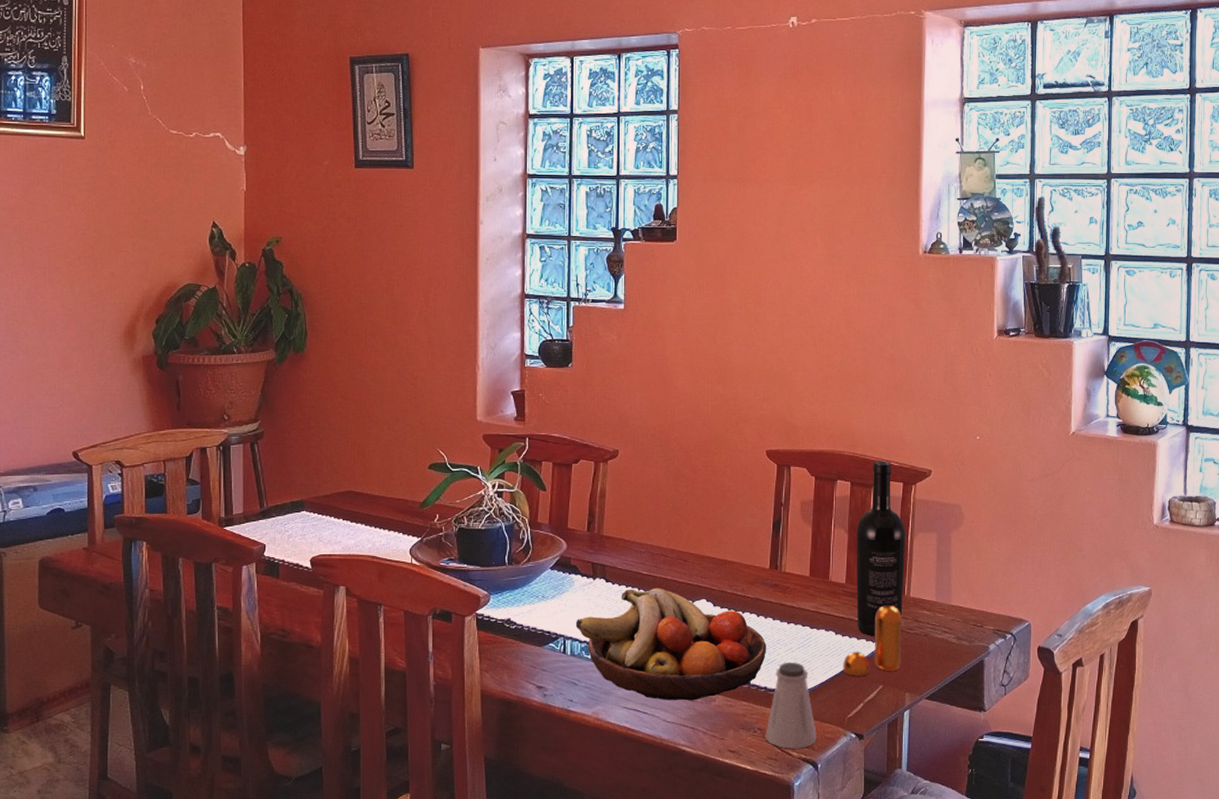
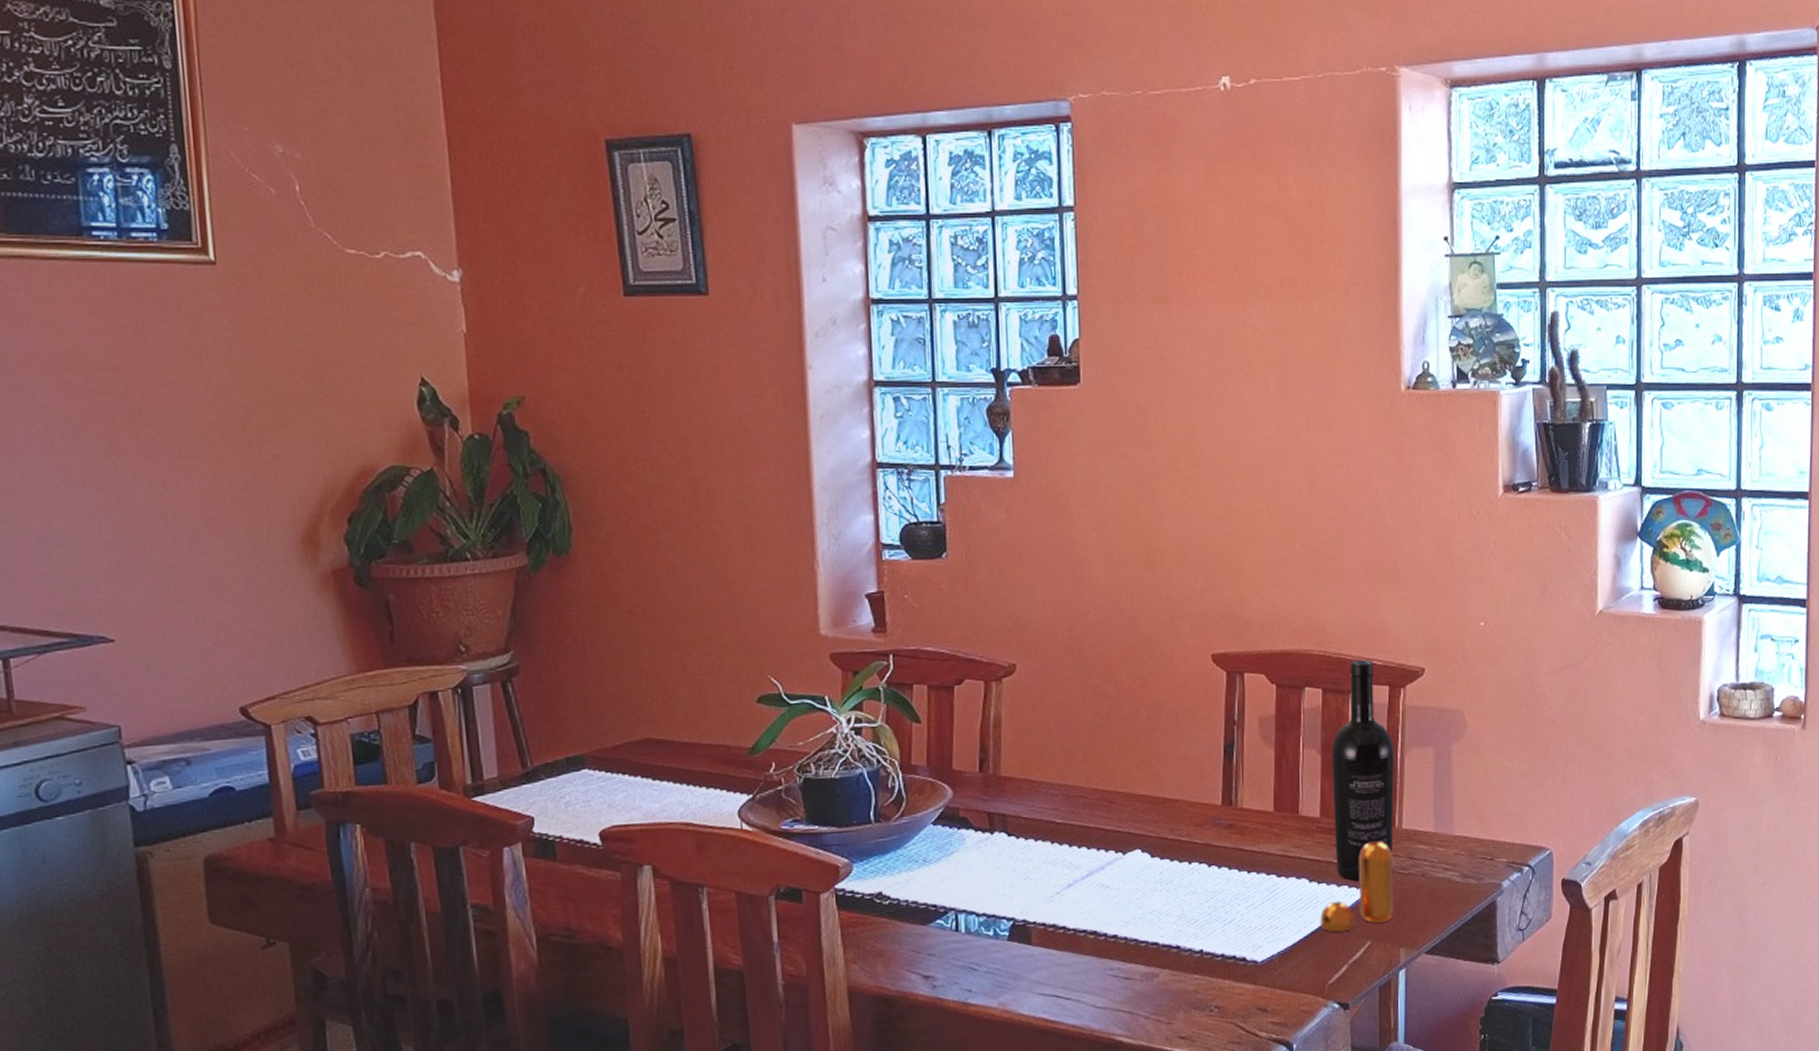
fruit bowl: present [575,587,766,701] -> none [970,838,1222,981]
saltshaker: present [765,662,817,749] -> none [1224,921,1290,1029]

